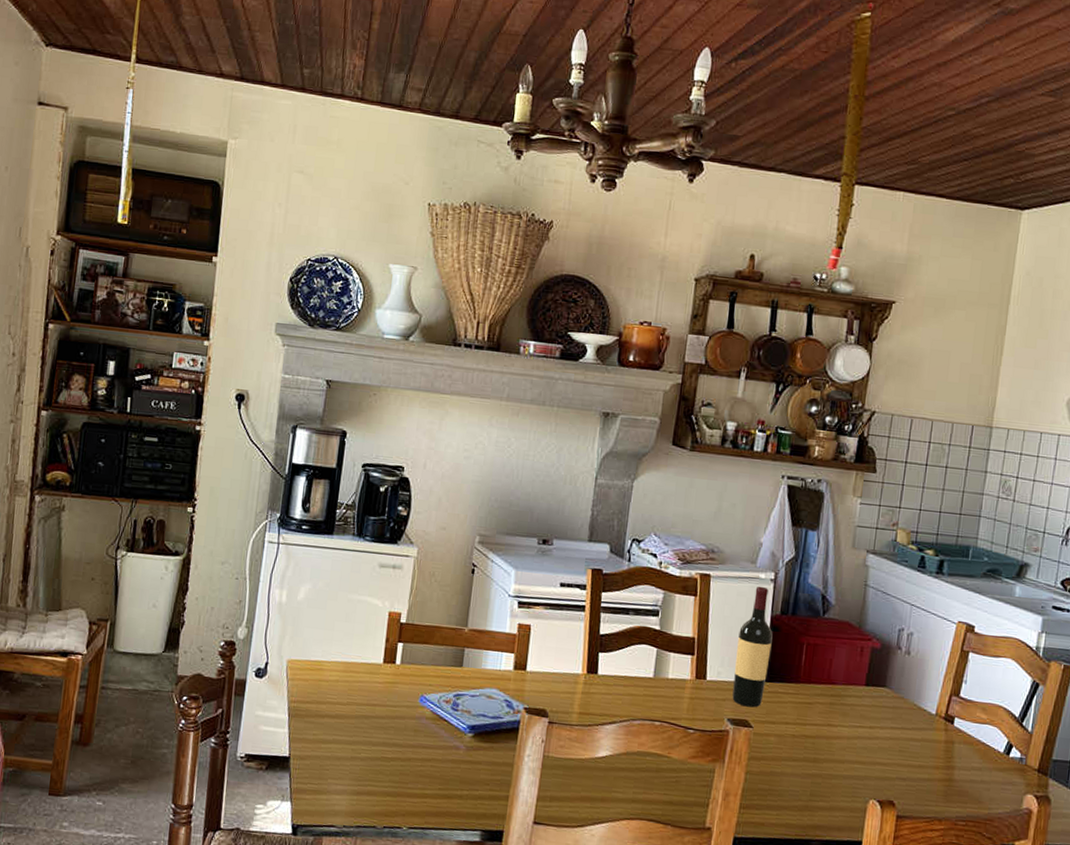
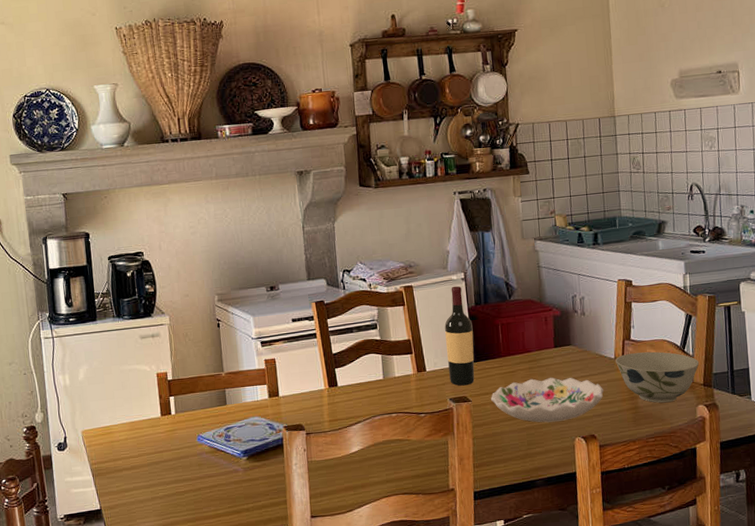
decorative bowl: none [777,715,915,776] -> present [491,377,604,423]
bowl: none [936,712,1038,783] -> present [615,351,700,403]

